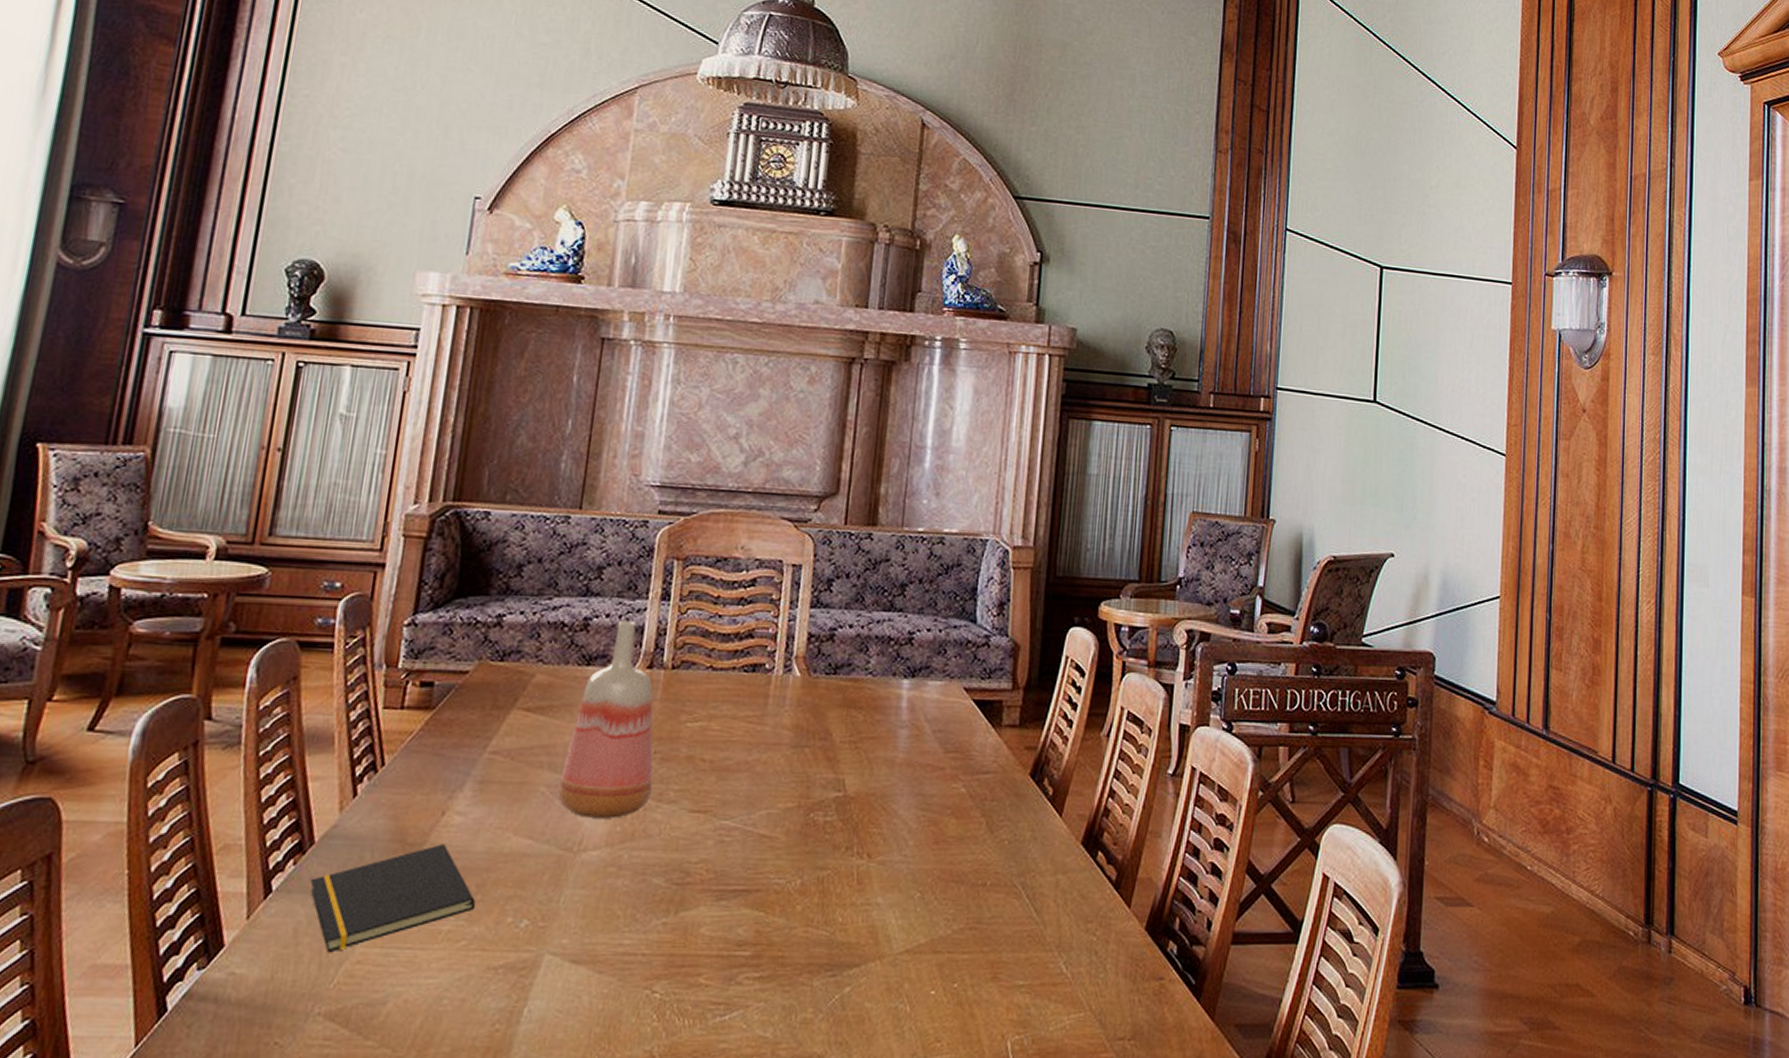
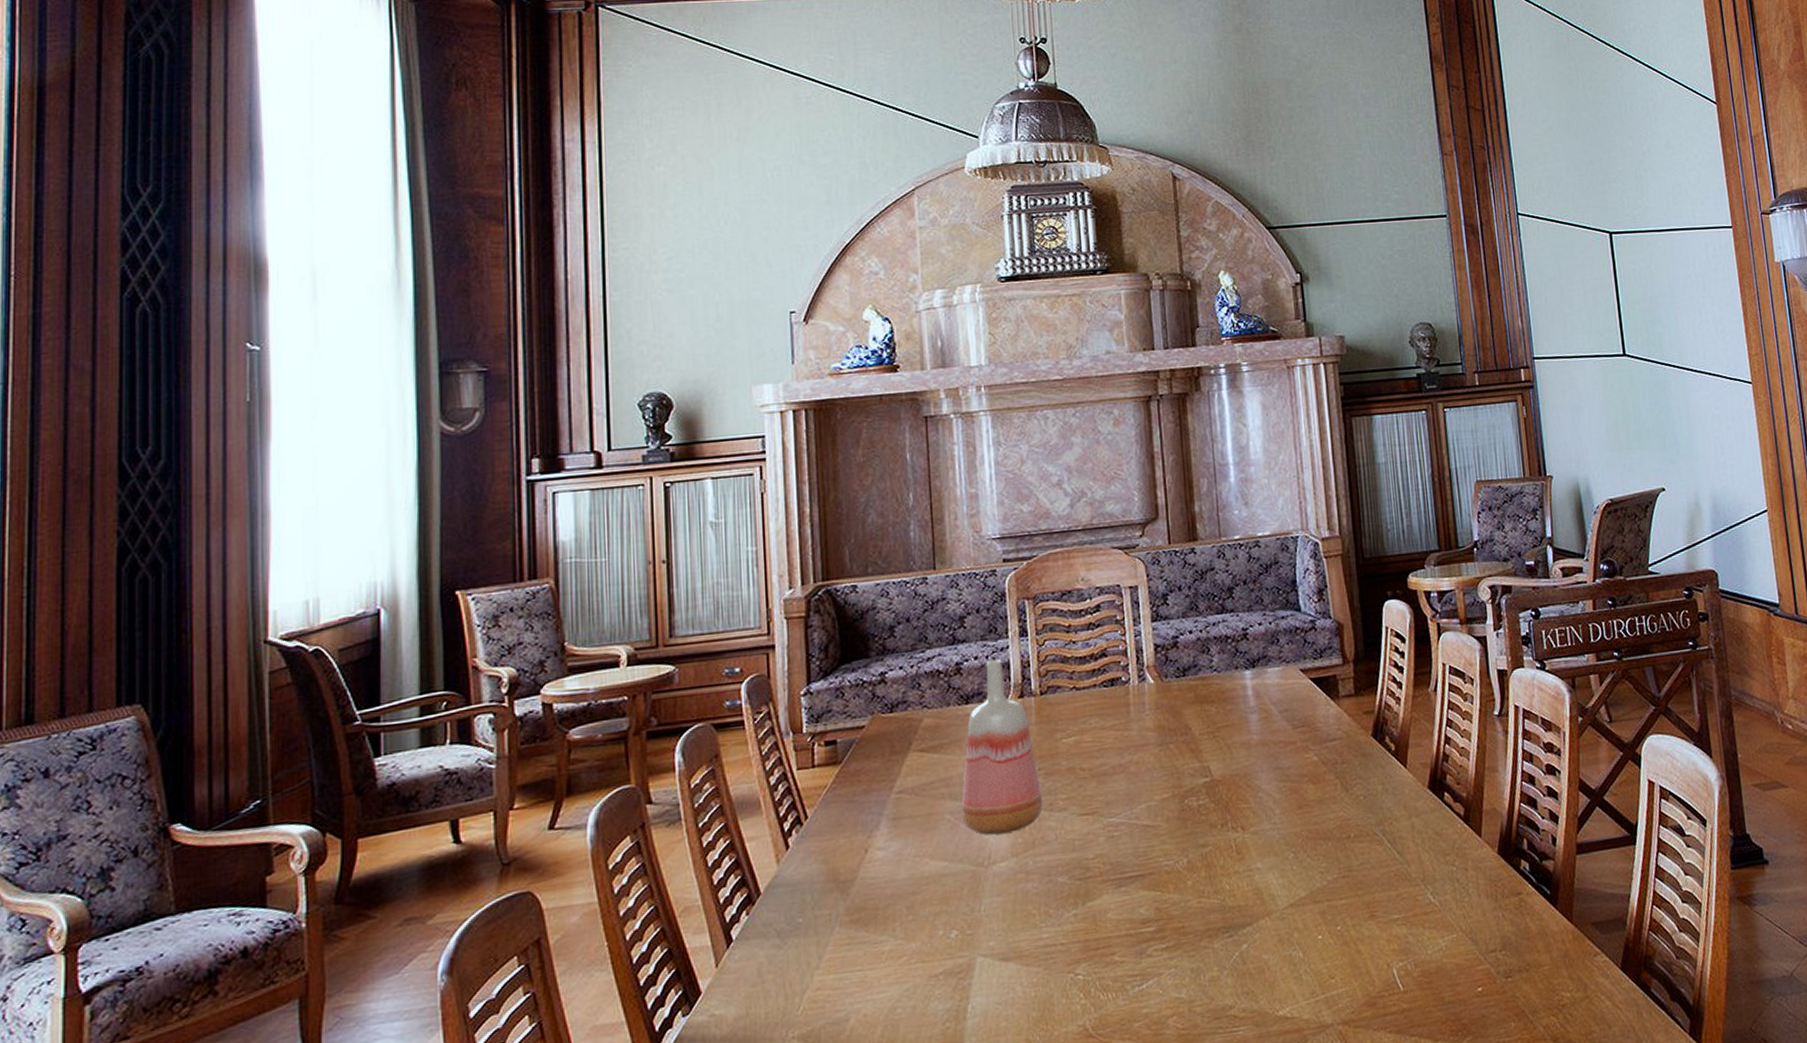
notepad: present [310,844,476,953] -> none [764,877,910,985]

